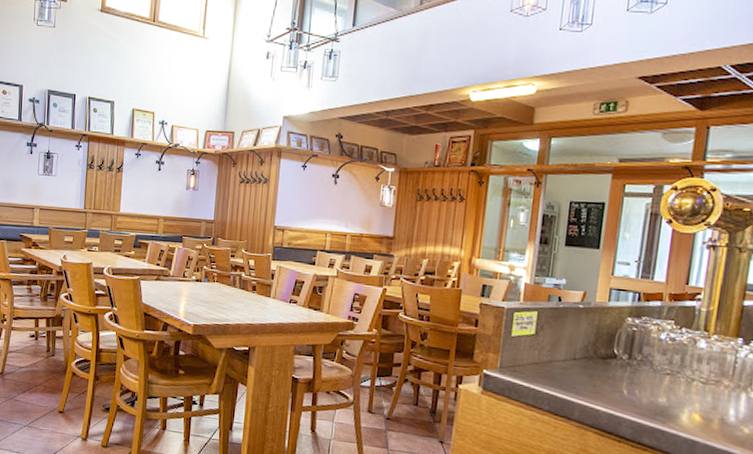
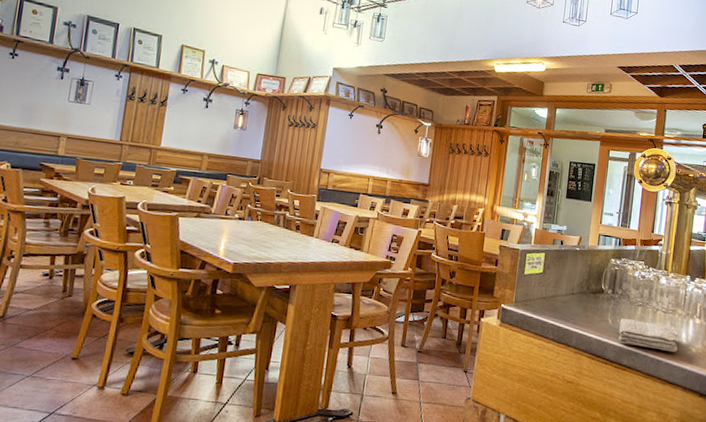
washcloth: none [637,388,725,433] -> present [618,318,679,353]

